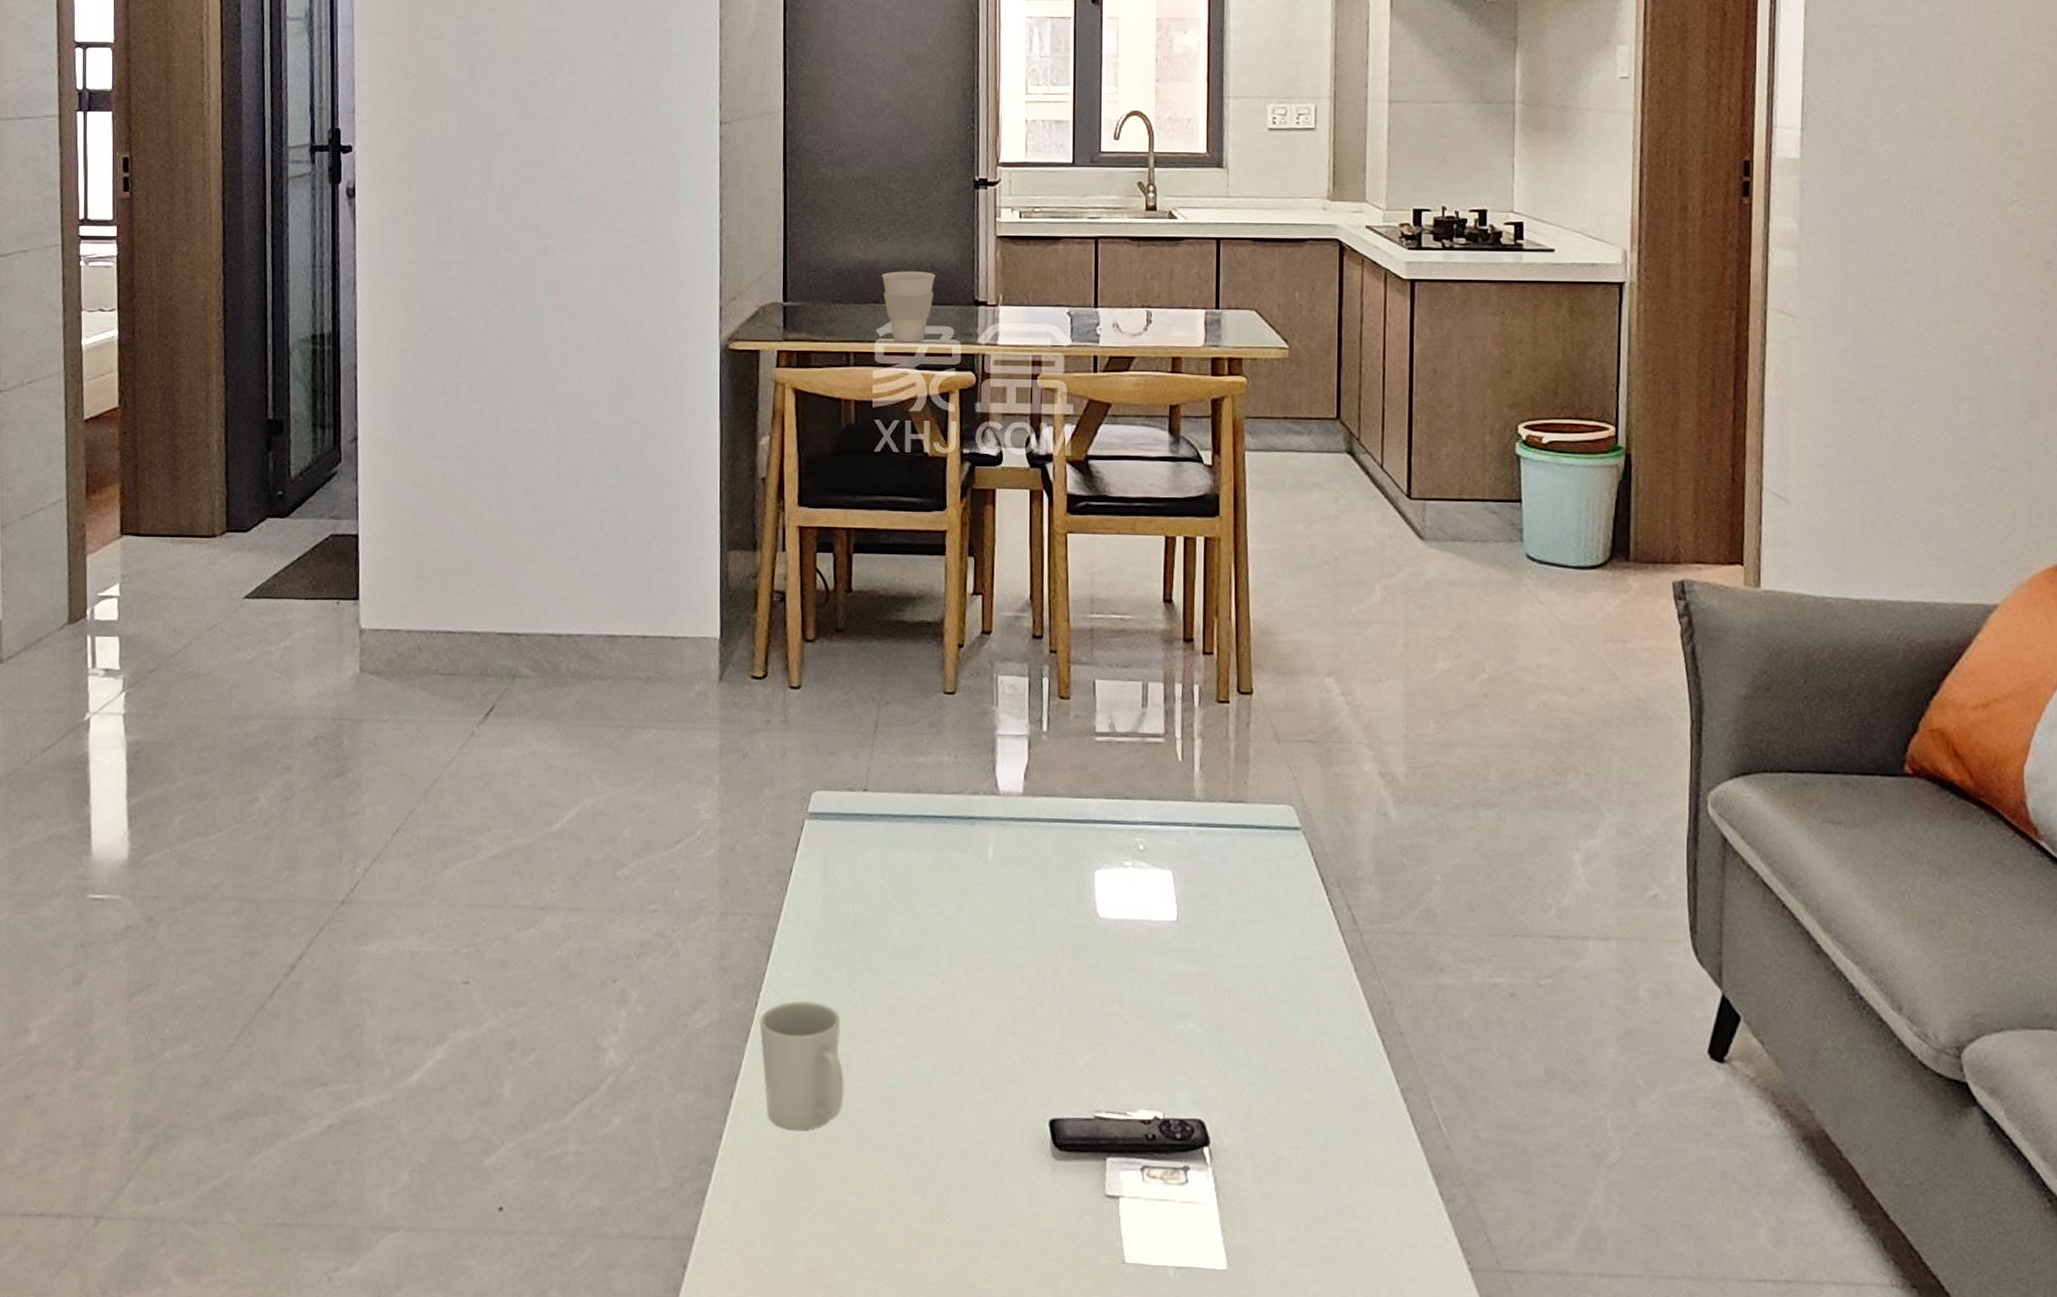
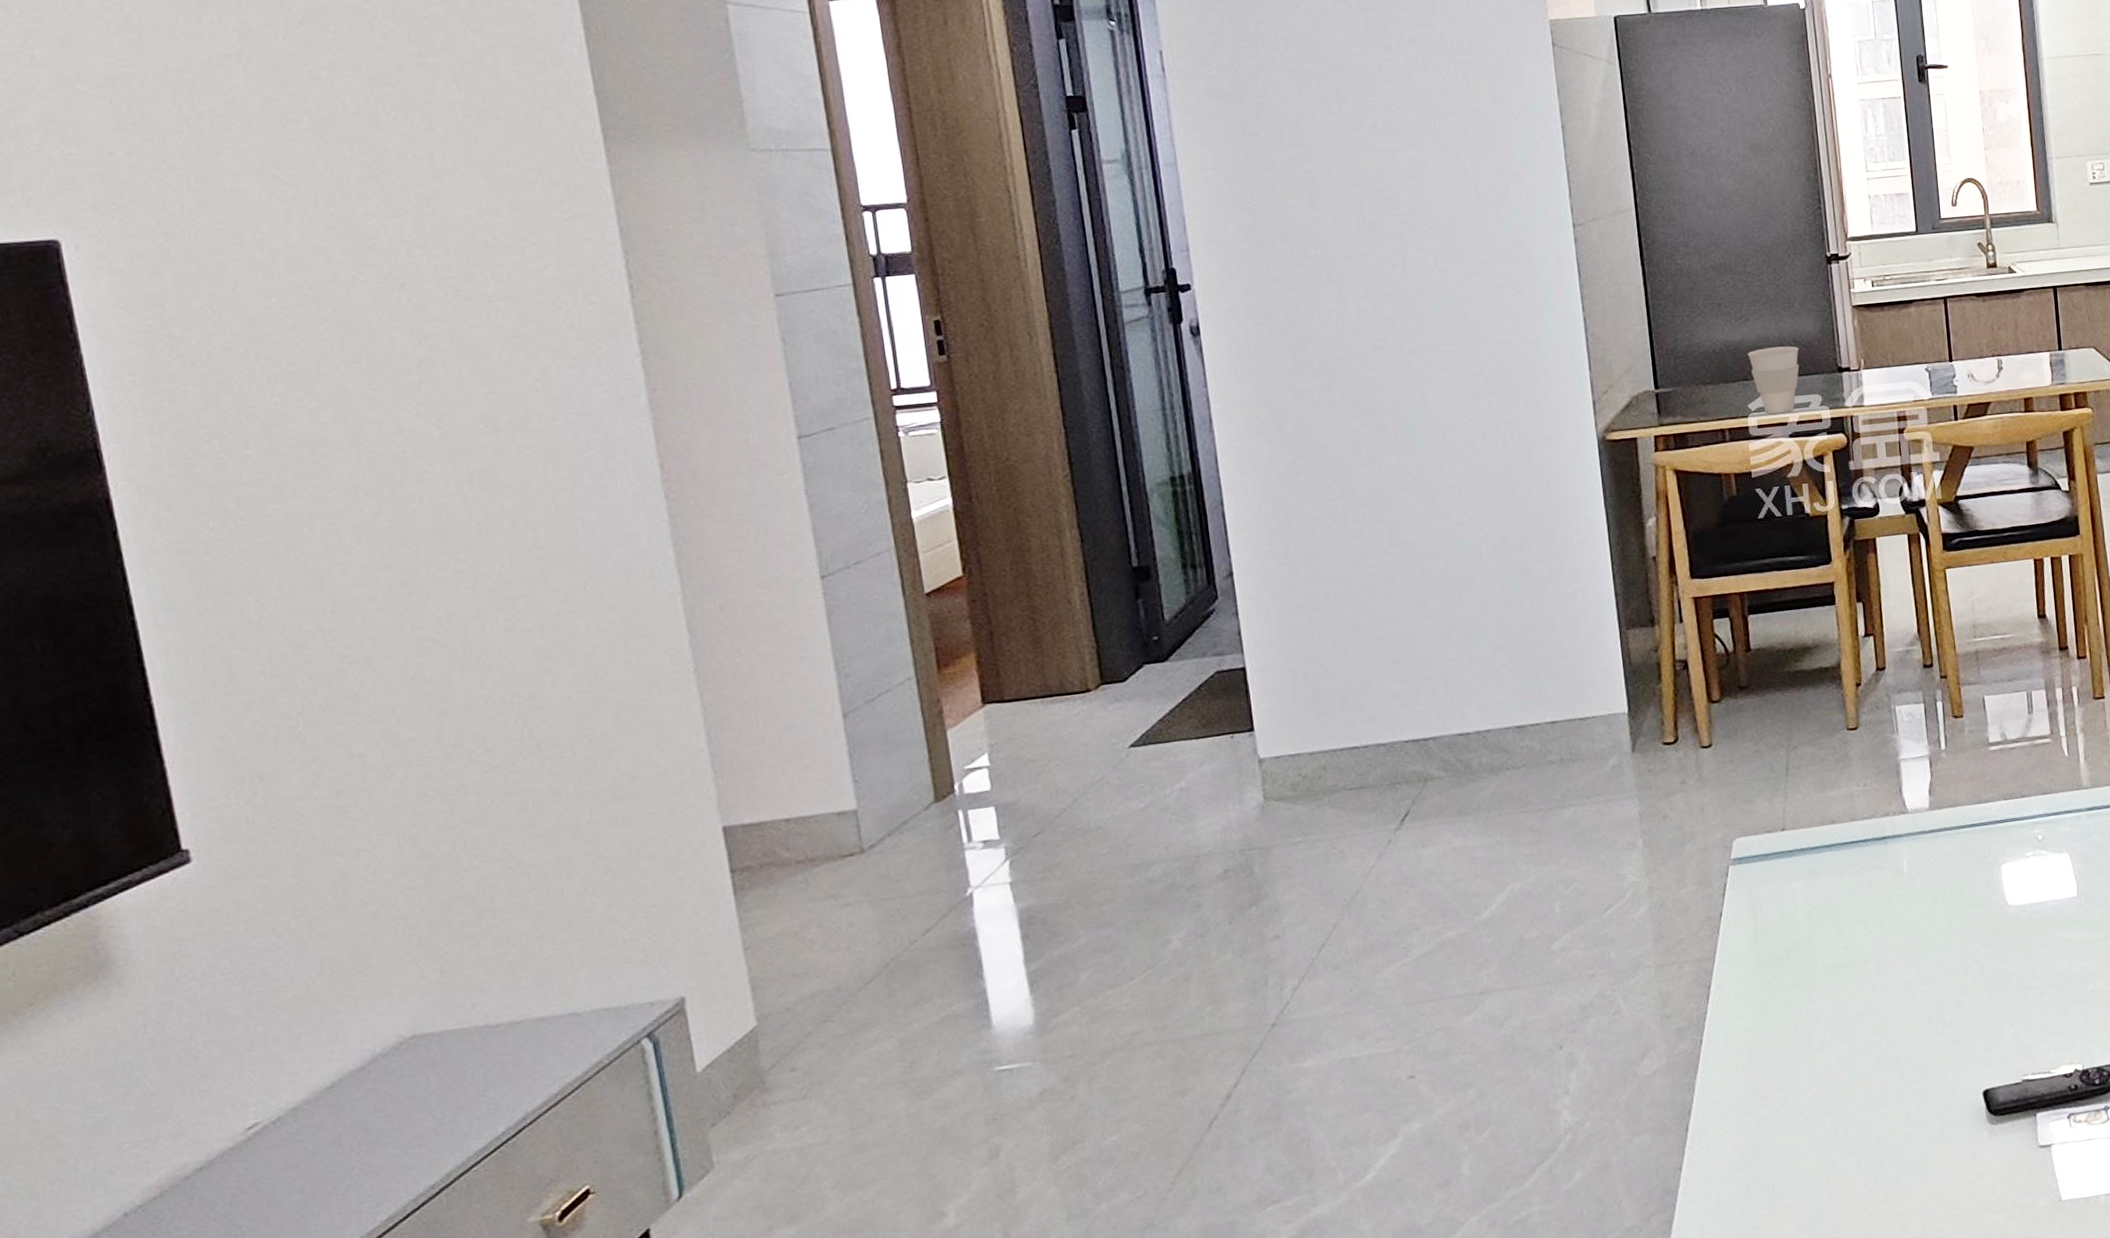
mug: present [759,1000,844,1130] -> none [1705,1029,1793,1149]

